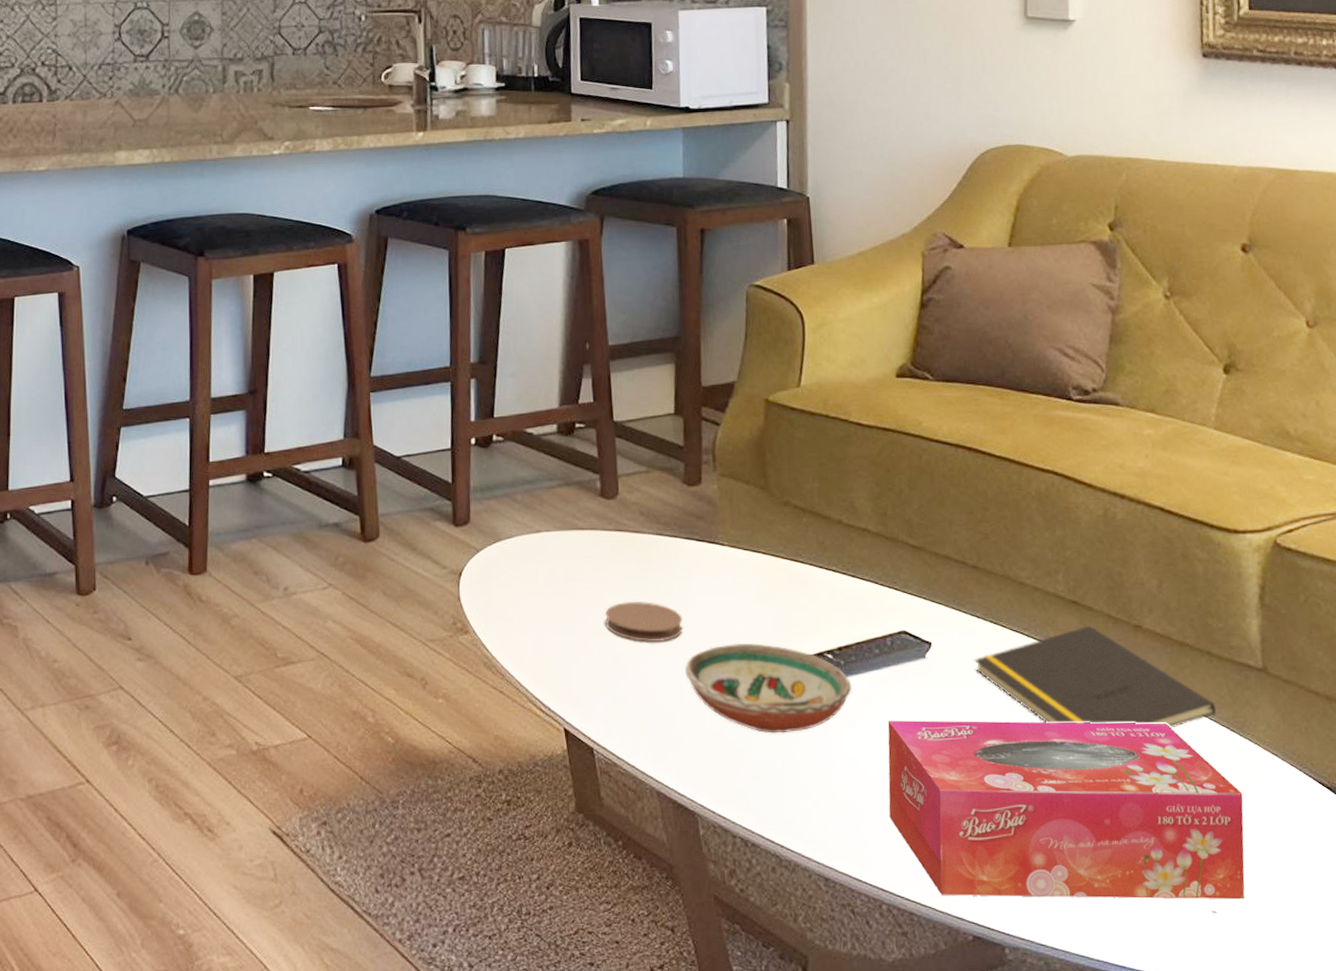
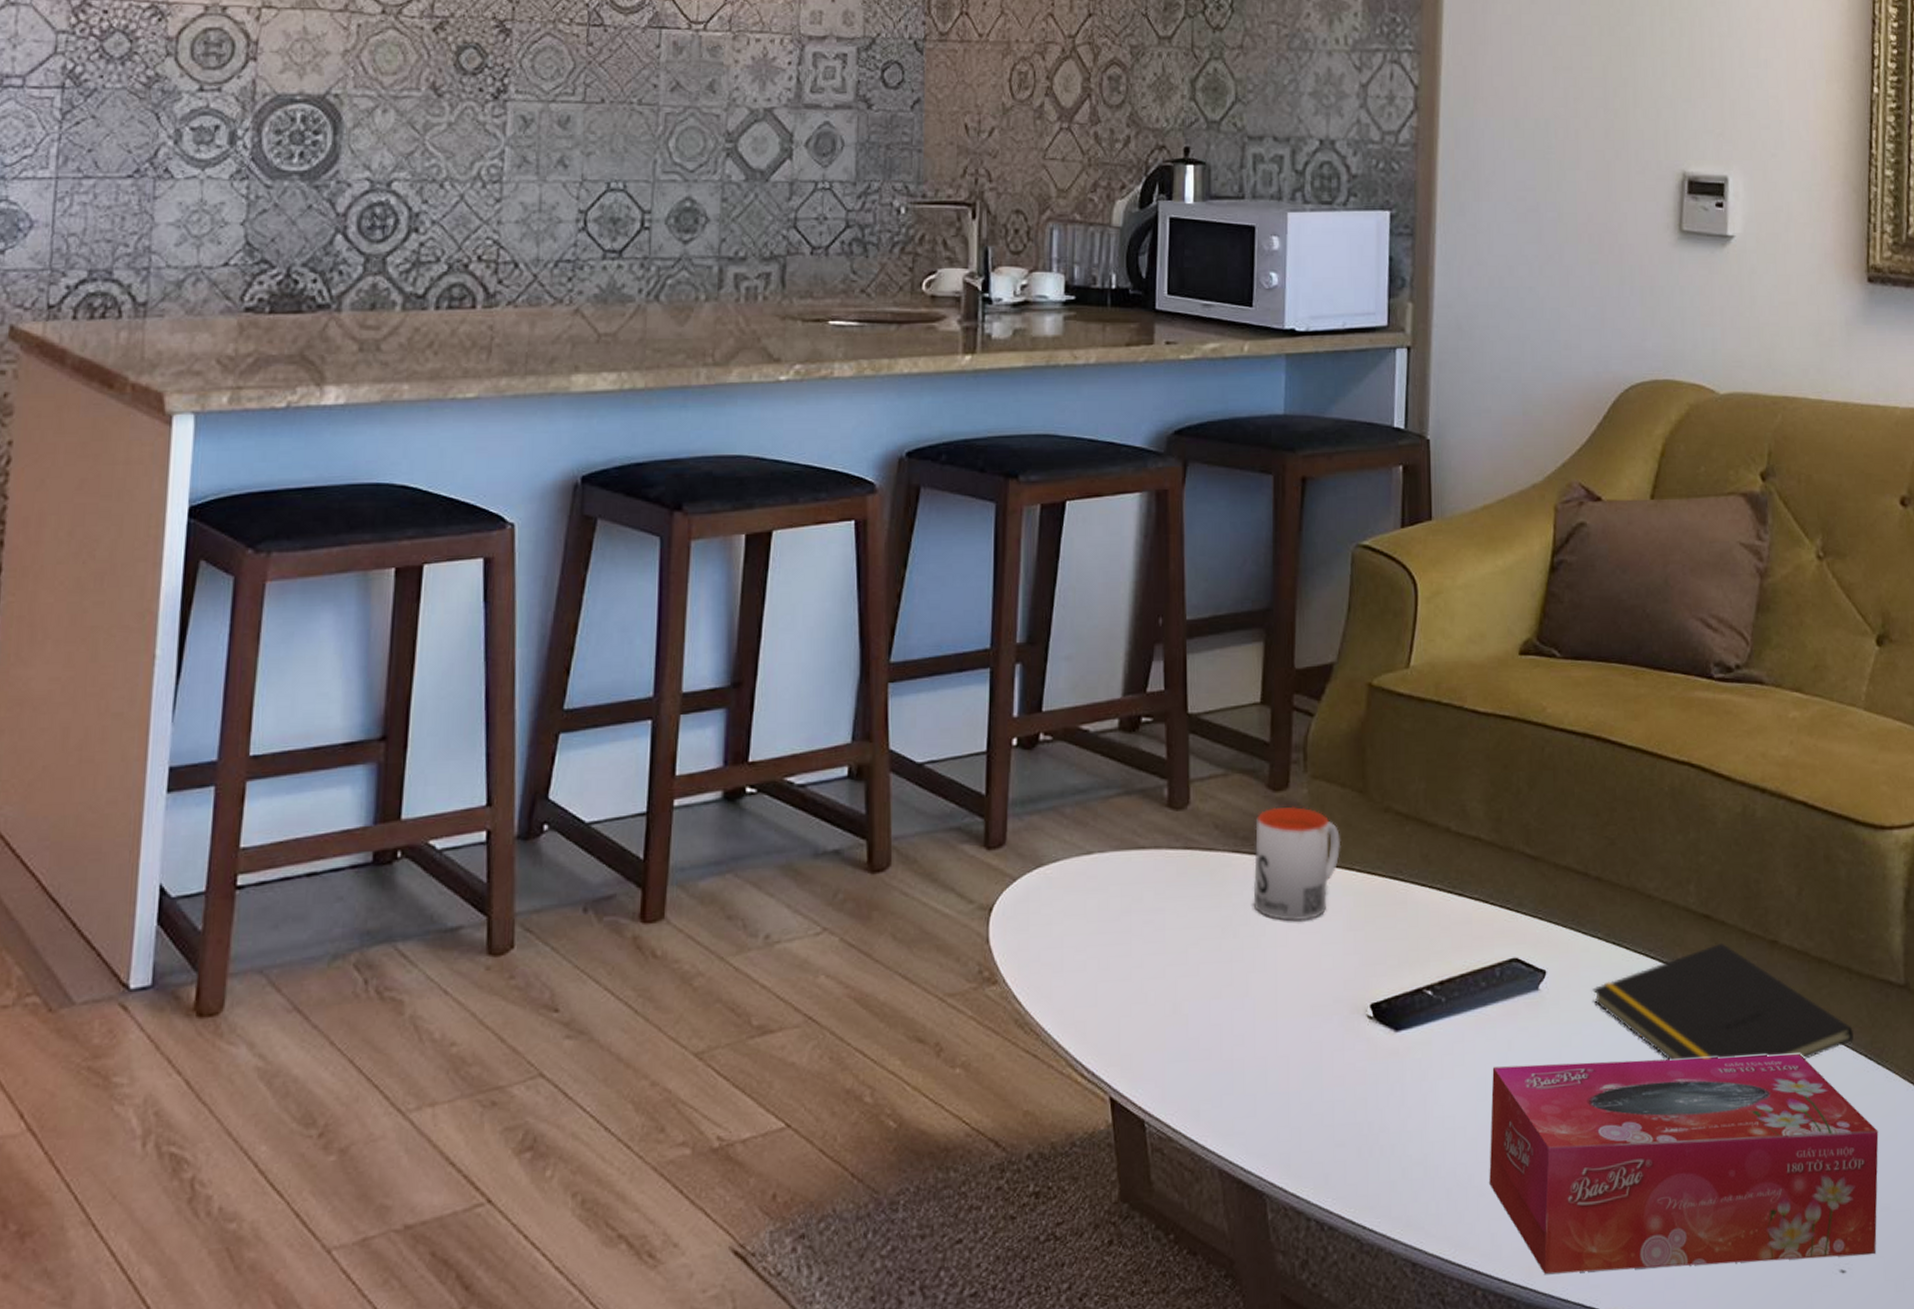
coaster: present [605,601,683,643] -> none [1166,934,1259,986]
mug: none [674,498,748,593] -> present [1253,806,1341,922]
decorative bowl: present [685,642,852,734] -> none [1260,980,1453,1091]

